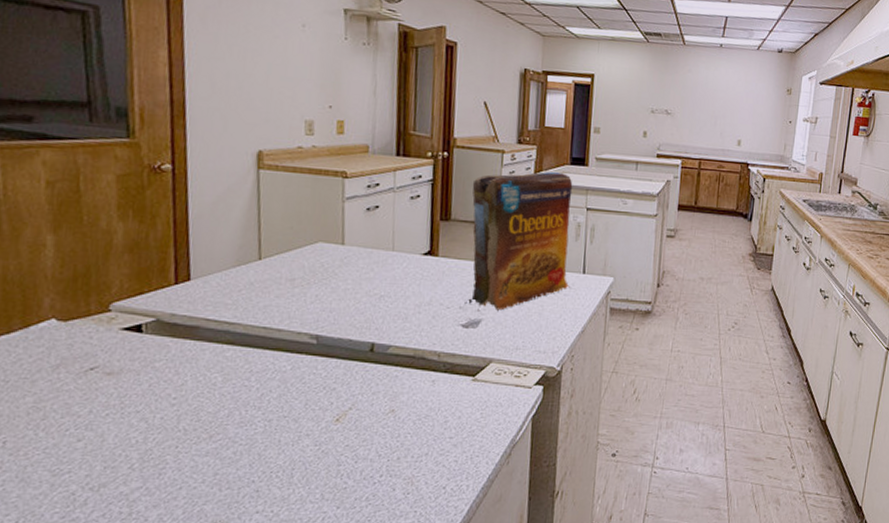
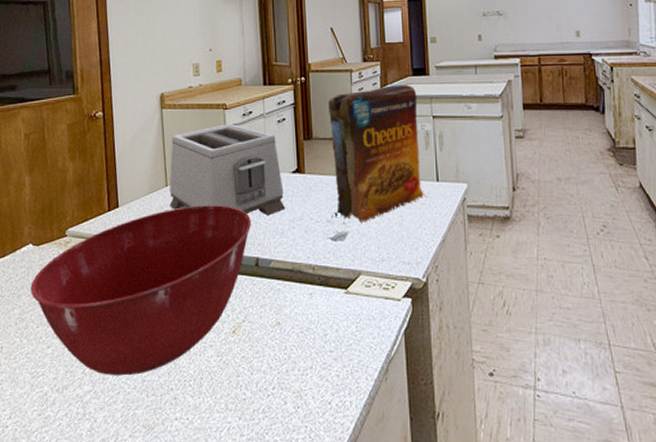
mixing bowl: none [51,283,368,470] -> present [30,205,251,376]
toaster: none [262,194,413,299] -> present [169,124,286,216]

